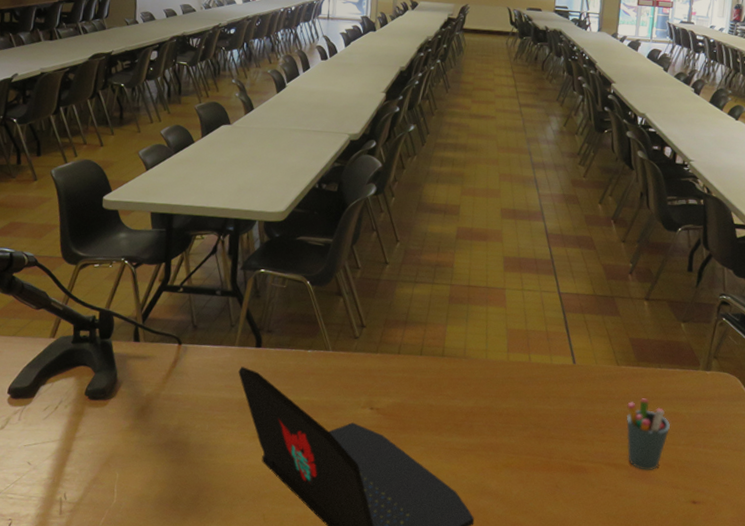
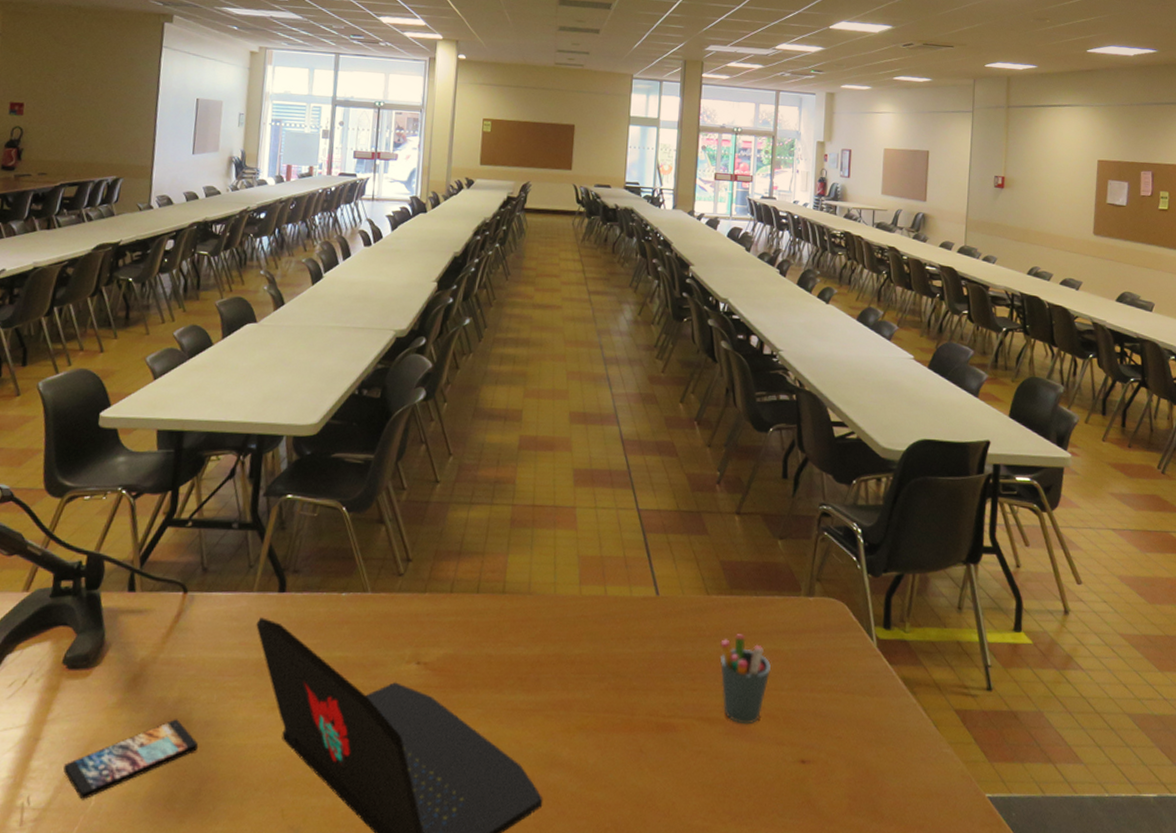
smartphone: none [91,442,195,499] -> present [63,719,198,800]

